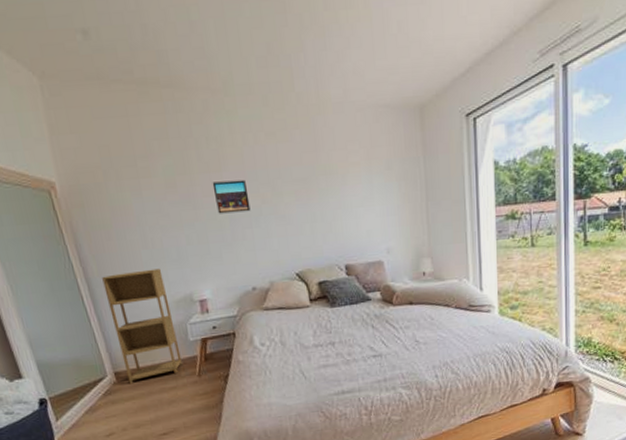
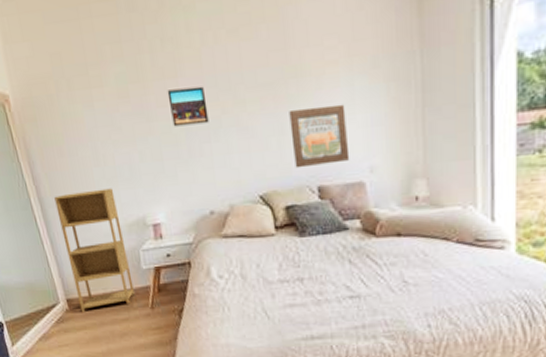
wall art: none [320,197,371,250] -> present [289,104,350,168]

